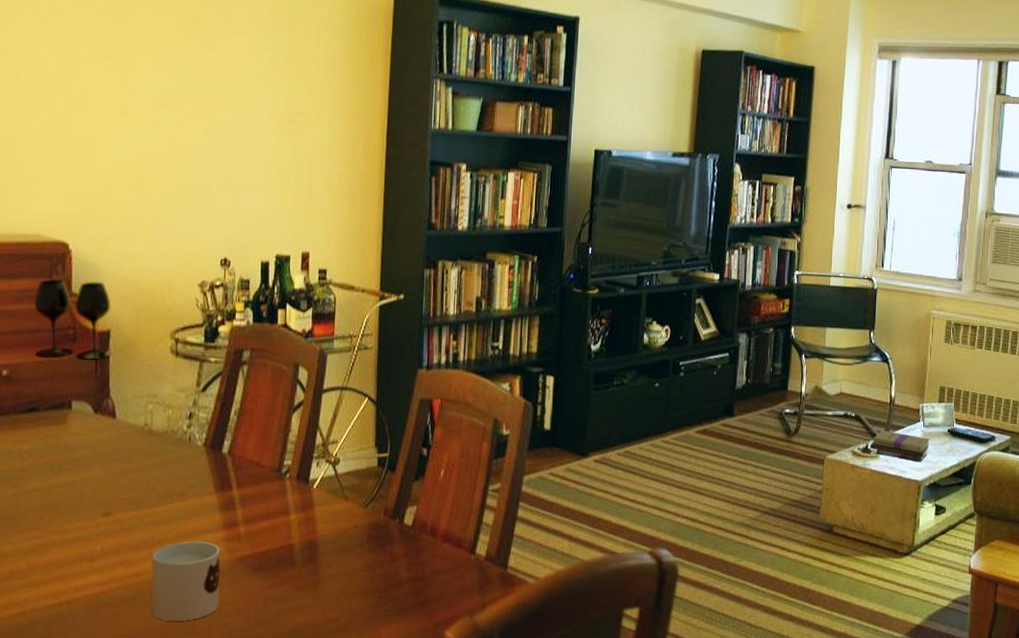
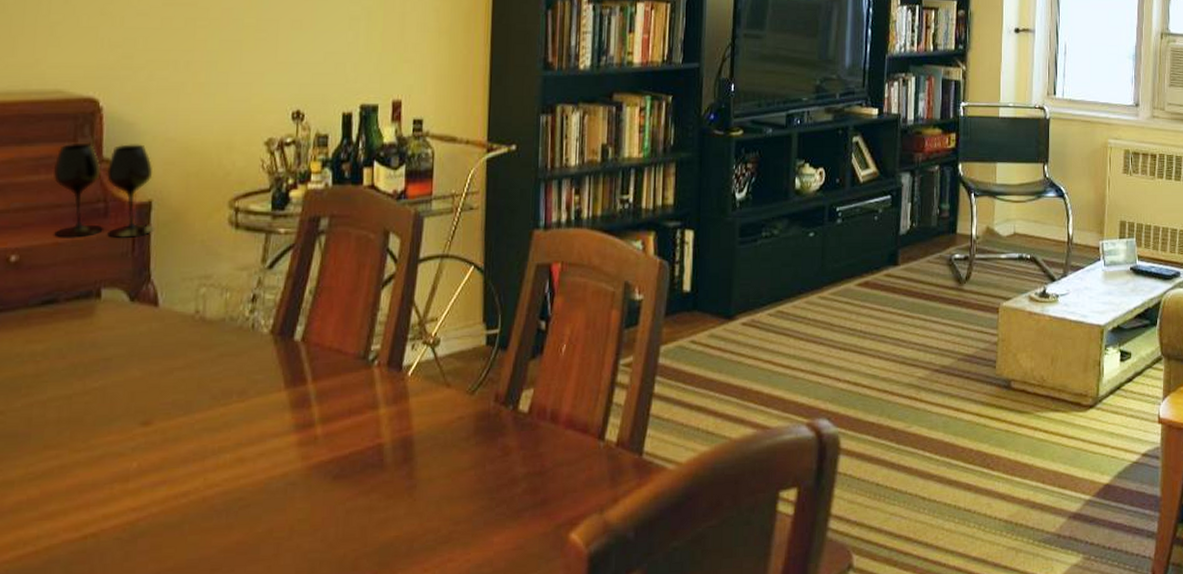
mug: present [150,541,221,621] -> none [202,447,293,549]
books: present [869,430,930,462] -> none [1047,272,1112,305]

